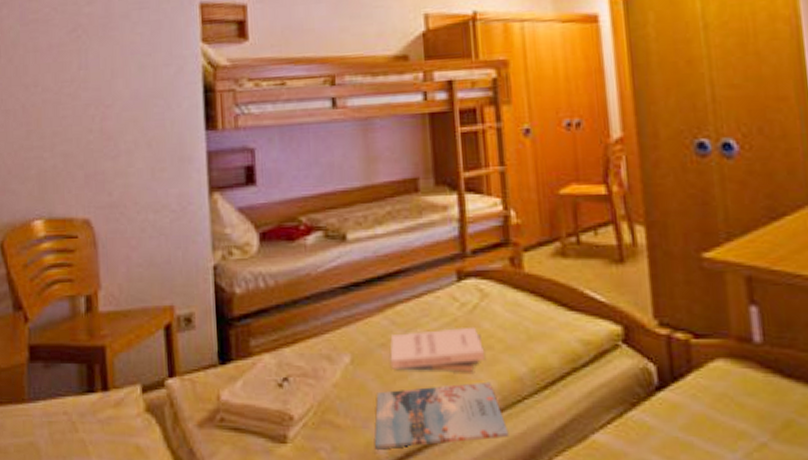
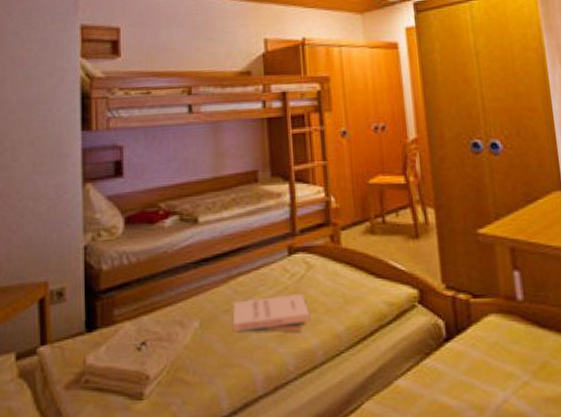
magazine: present [375,381,509,450] -> none [219,339,329,402]

